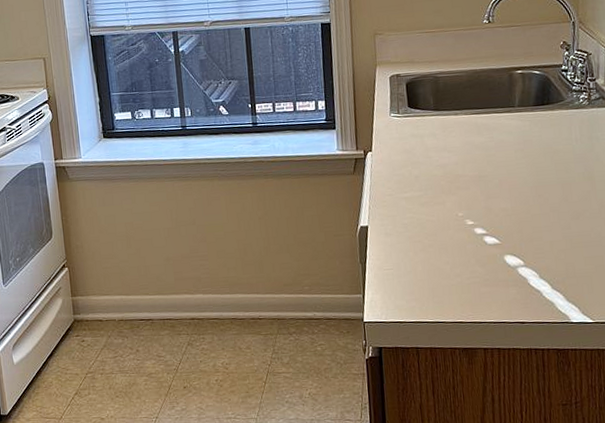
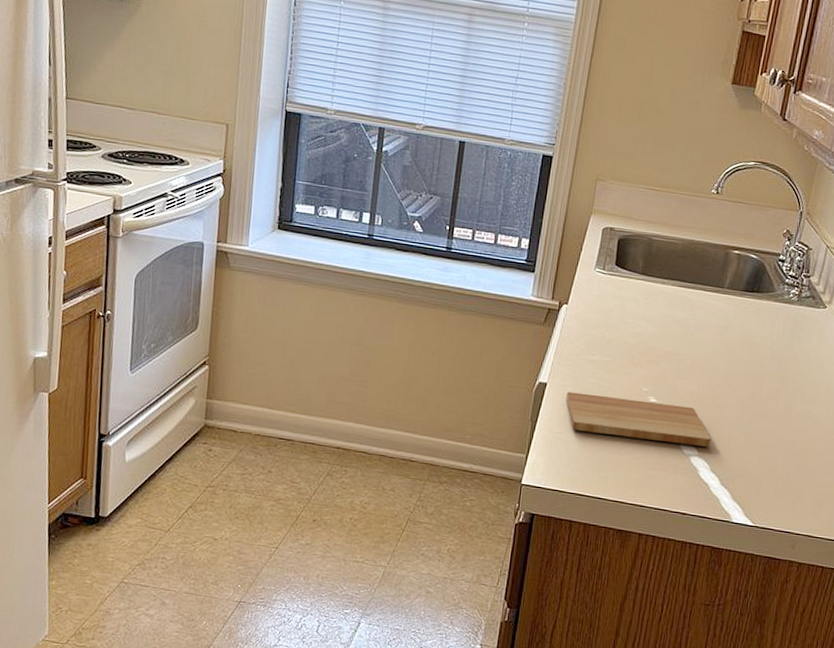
cutting board: none [388,222,534,264] -> present [566,391,712,447]

